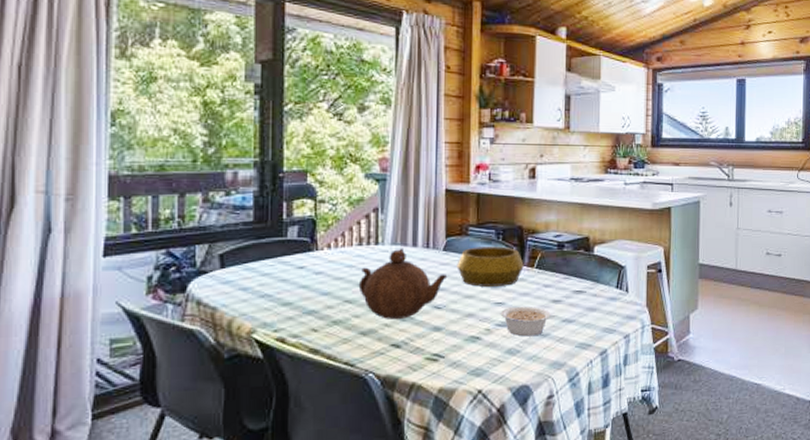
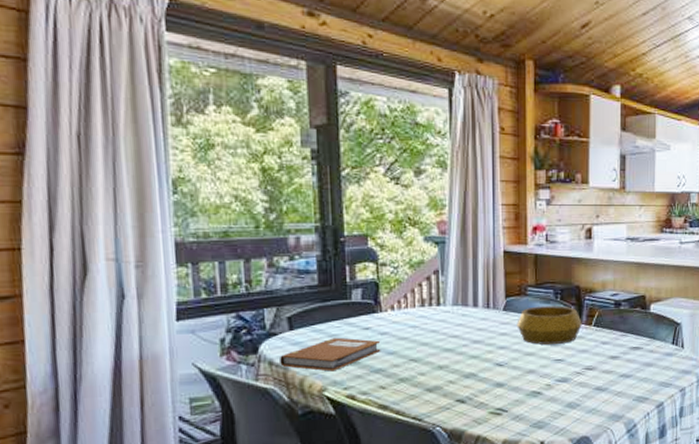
notebook: none [208,276,315,312] -> present [280,337,381,372]
teapot: present [358,248,448,319] -> none [422,308,508,377]
legume: present [500,306,551,337] -> none [560,362,609,392]

